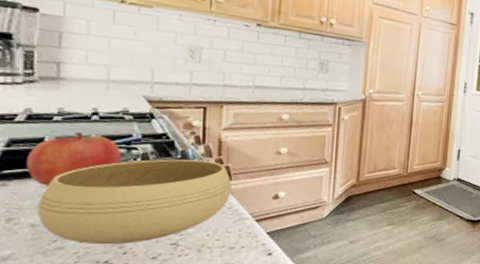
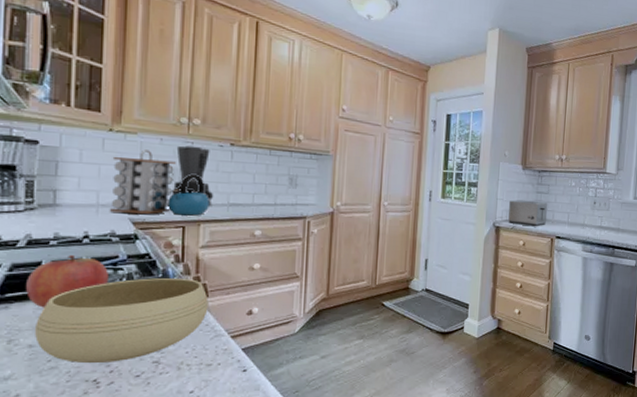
spice rack: none [121,24,196,94] -> present [109,149,176,215]
kettle: none [187,53,234,97] -> present [168,174,210,216]
blender: none [193,23,239,88] -> present [173,145,214,207]

